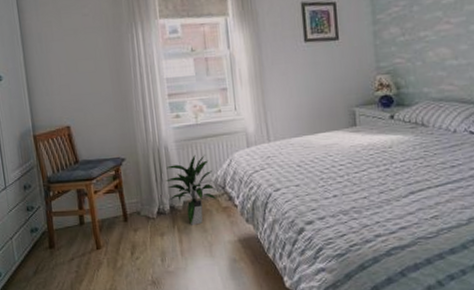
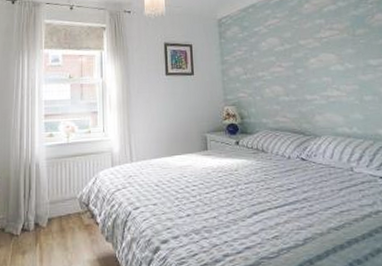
indoor plant: present [165,154,216,225] -> none [33,171,80,243]

